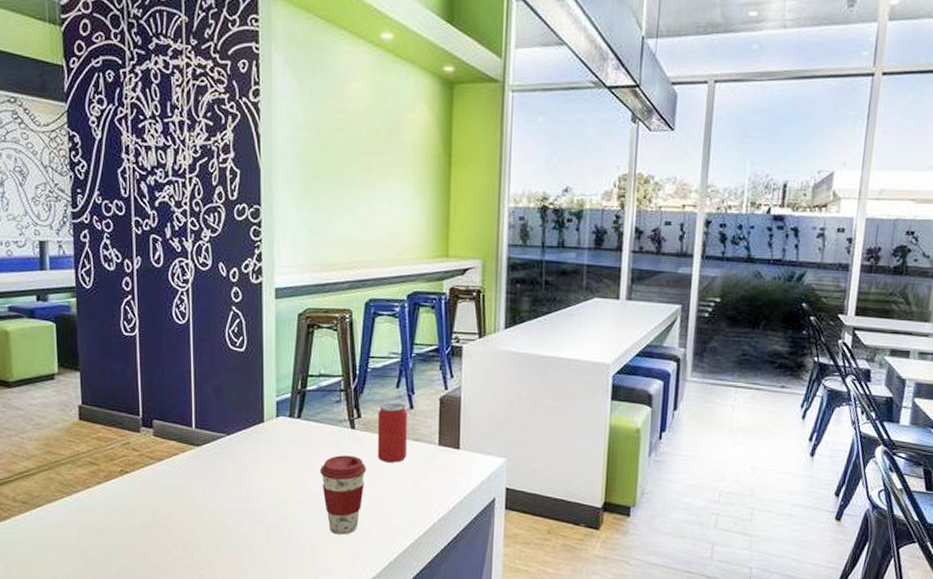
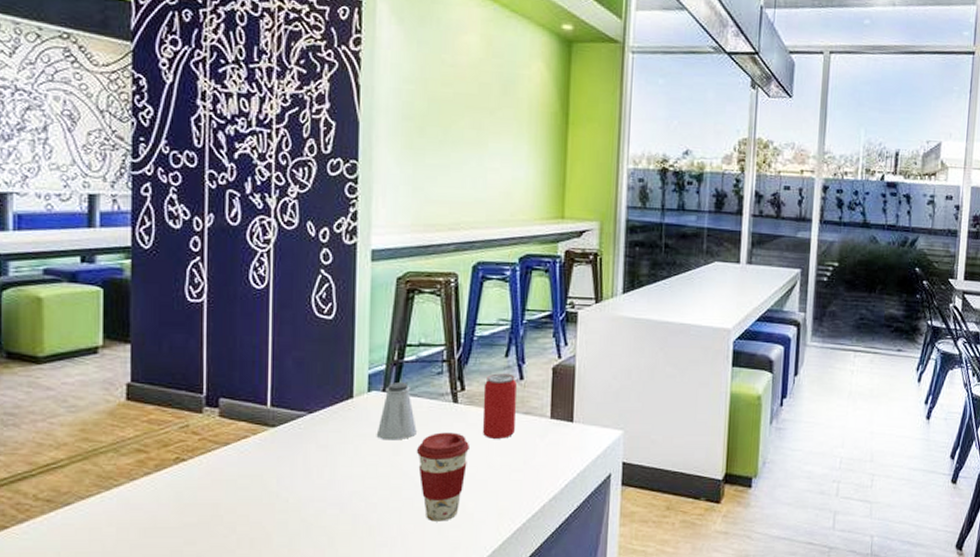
saltshaker: none [286,408,319,461] -> present [377,381,417,441]

